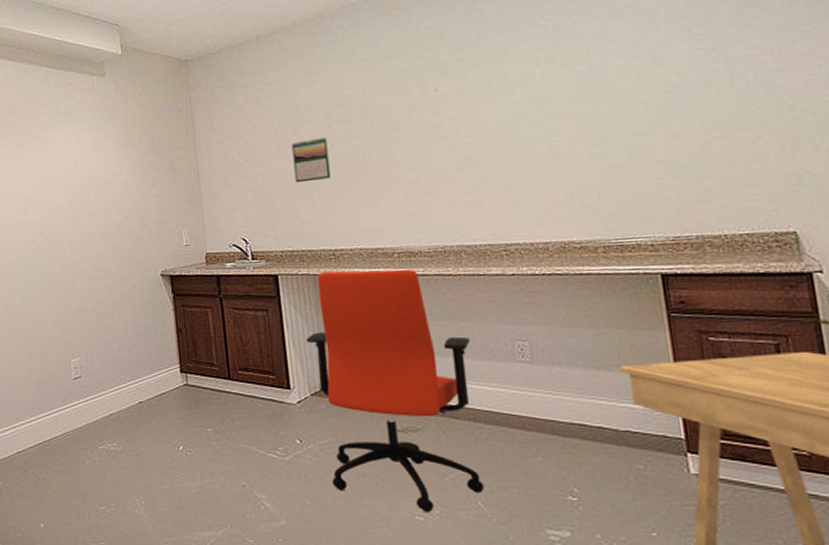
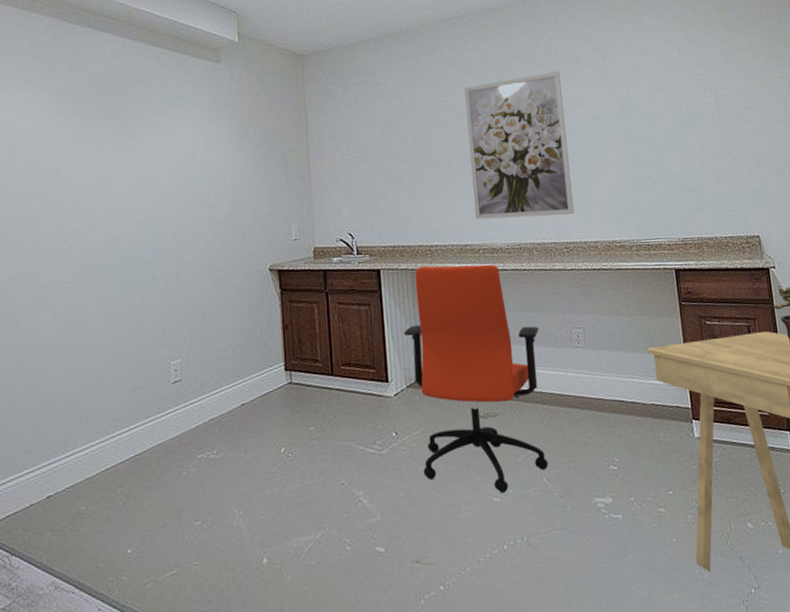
calendar: present [291,137,331,183] -> none [395,139,429,181]
wall art: none [371,49,516,221] -> present [464,71,574,220]

